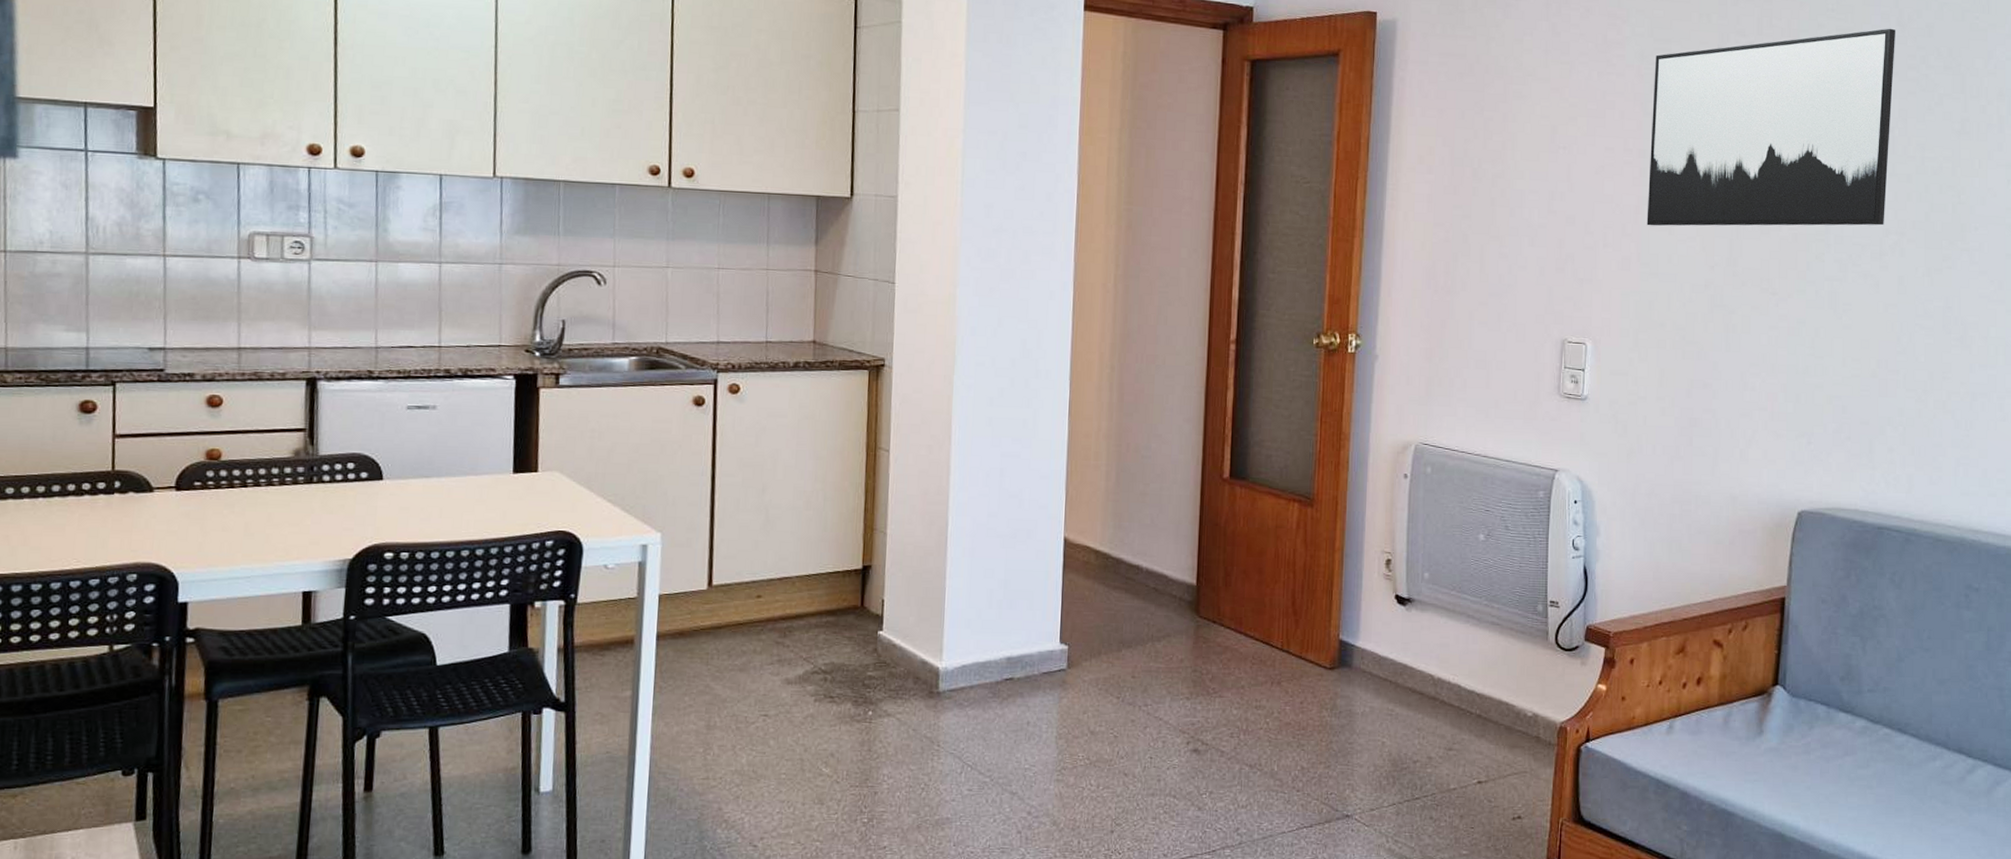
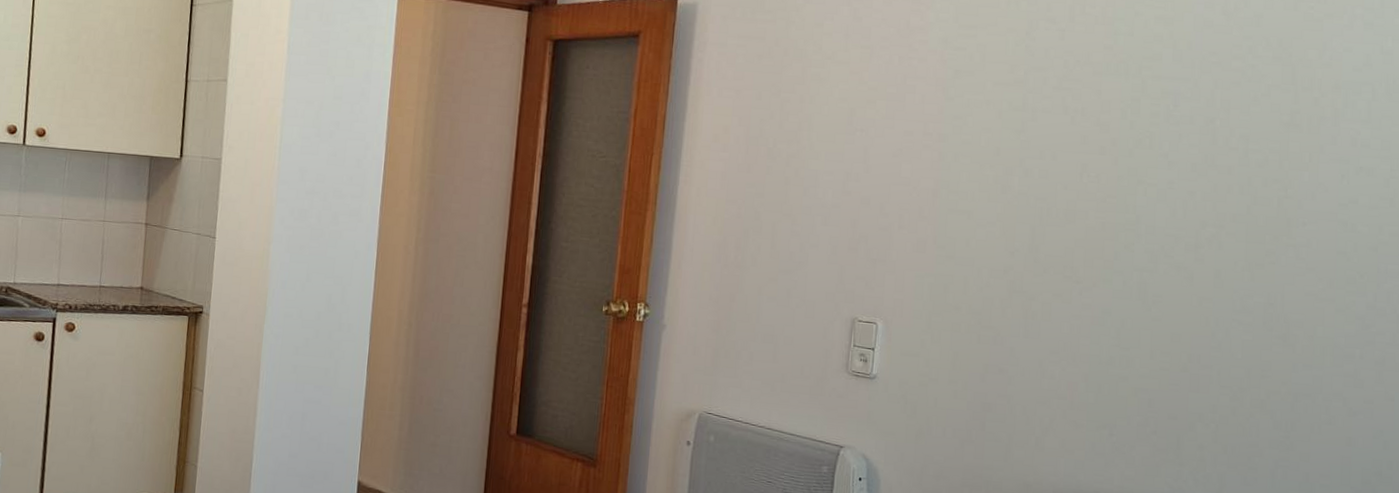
wall art: present [1646,28,1895,226] -> none [944,17,1220,218]

